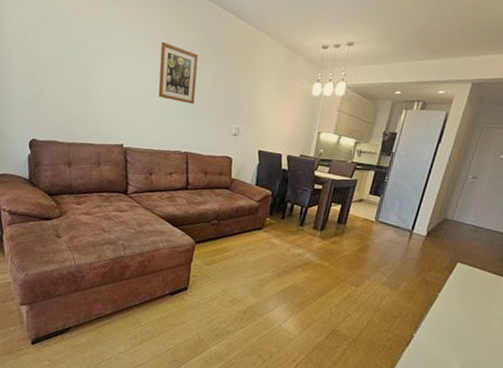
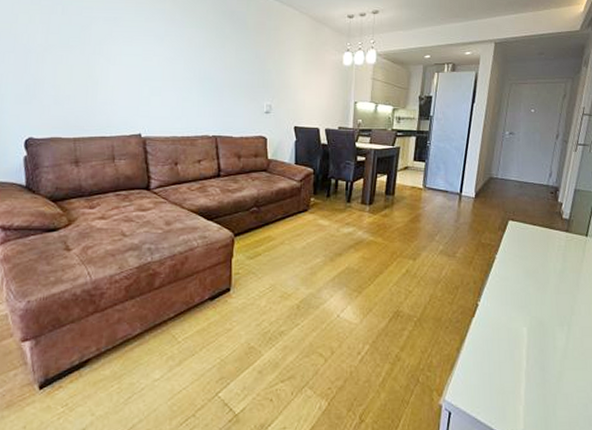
wall art: present [158,41,199,105] -> none [176,20,220,84]

